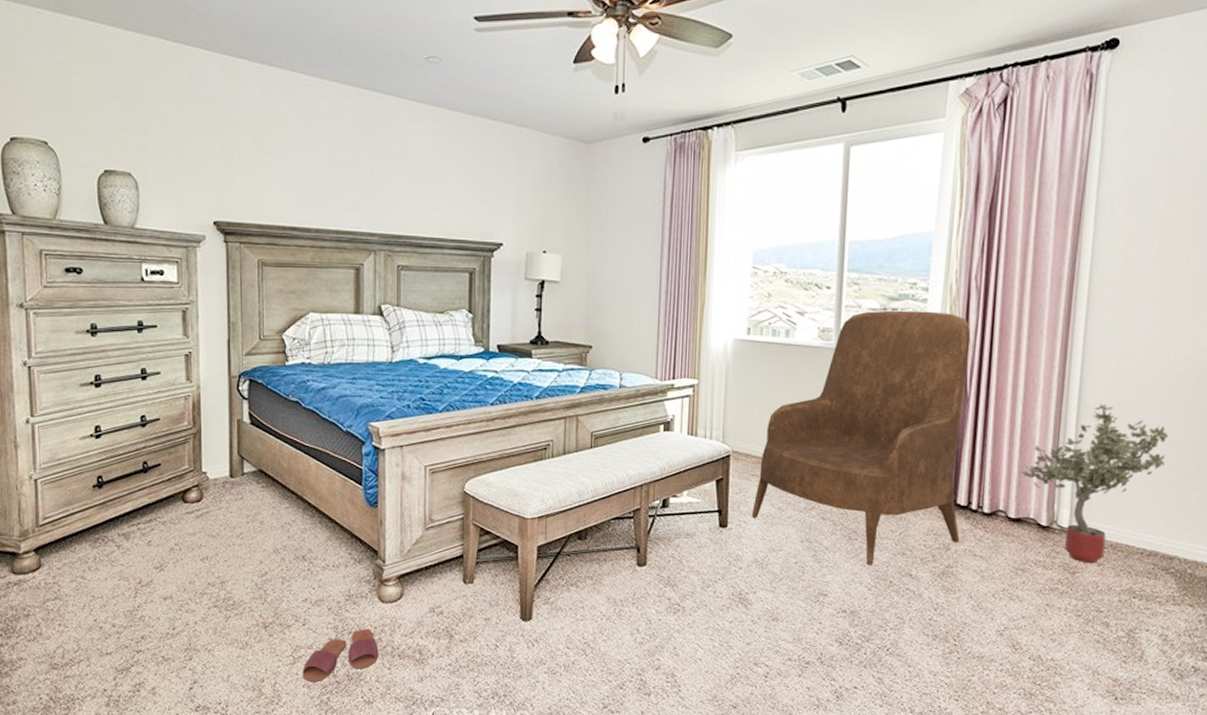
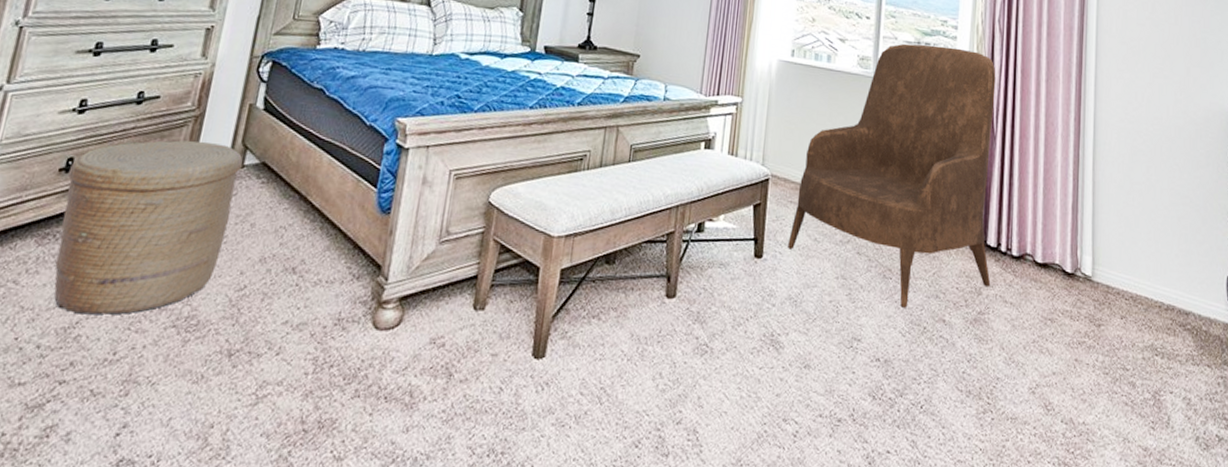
basket: none [100,455,242,600] -> present [54,140,243,315]
slippers: present [302,629,379,683] -> none [263,362,362,430]
potted tree: present [1021,403,1169,564] -> none [1045,150,1175,316]

